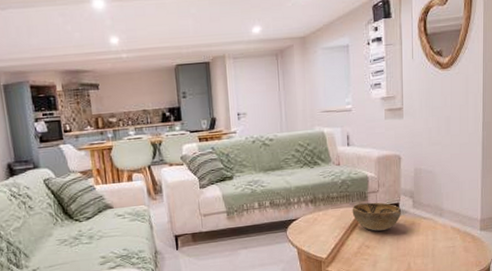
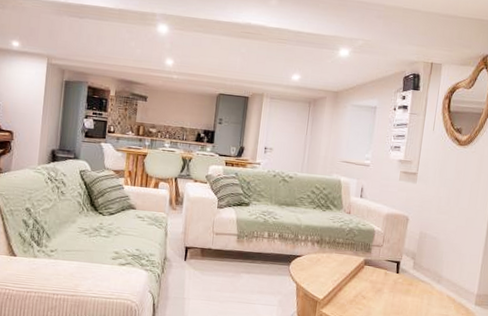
decorative bowl: present [352,202,402,231] -> none [354,254,402,285]

